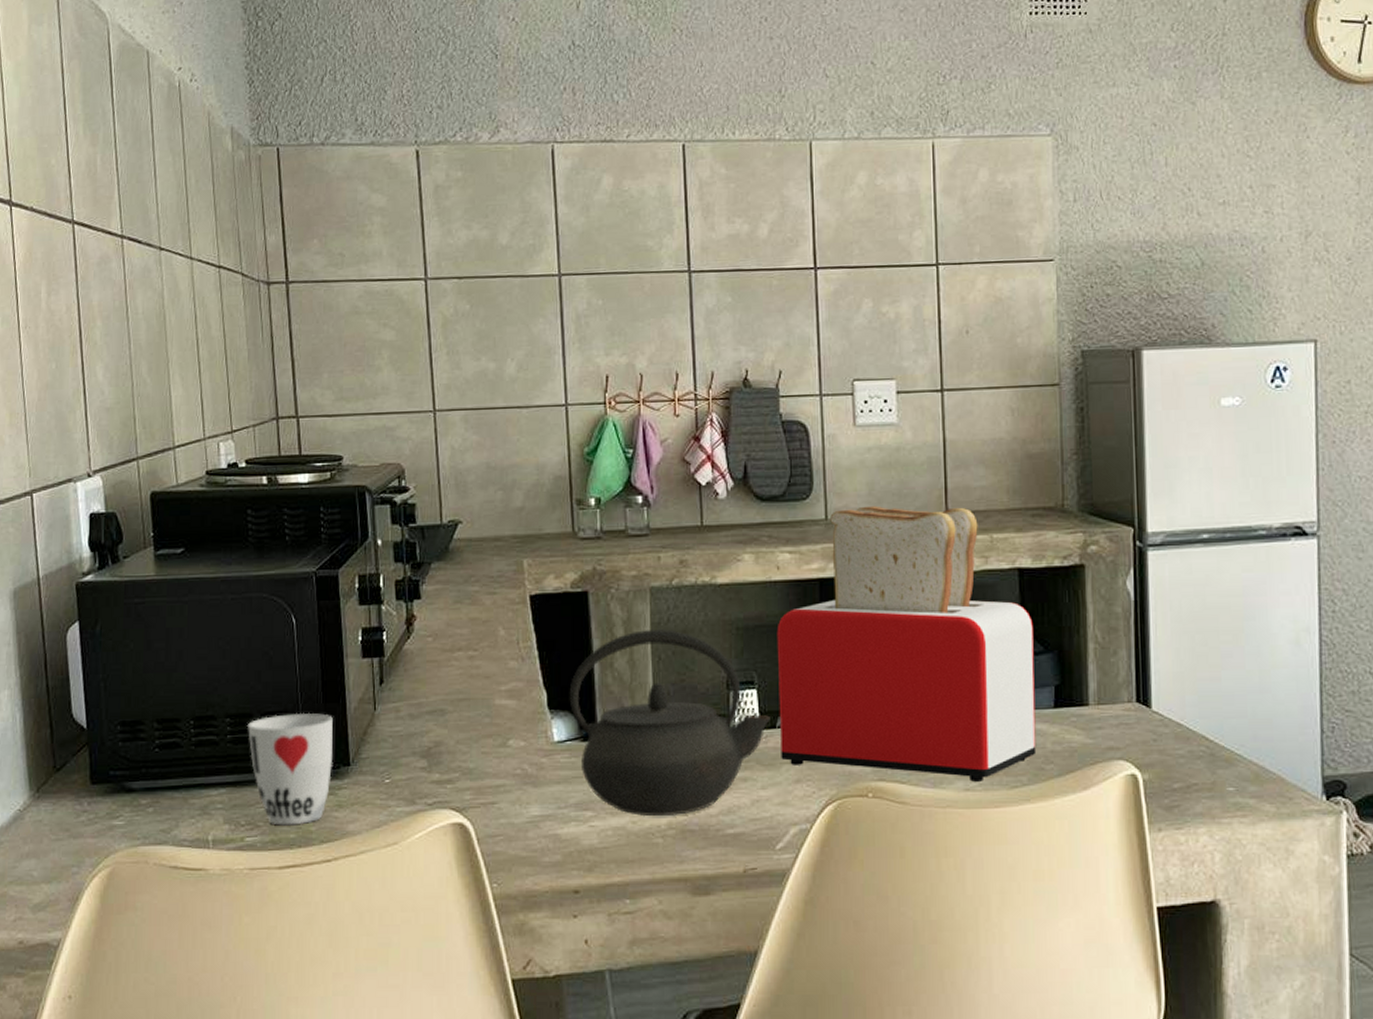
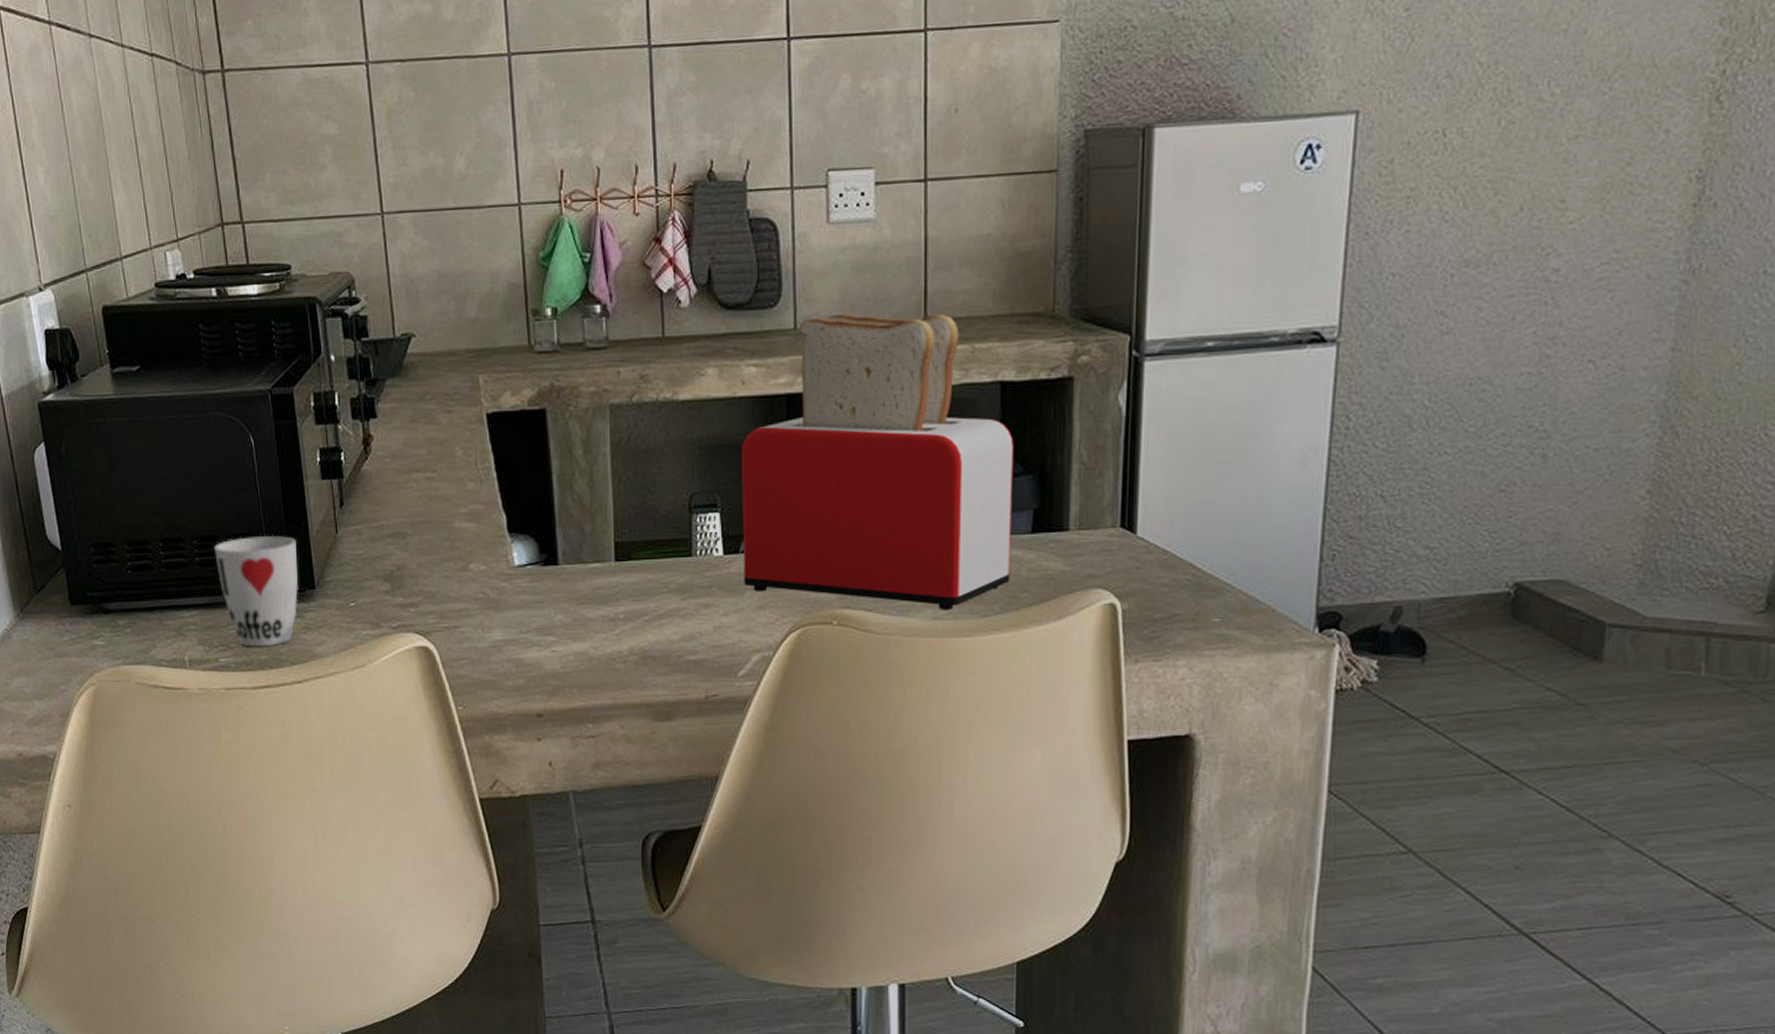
kettle: present [569,629,770,817] -> none [528,449,733,643]

